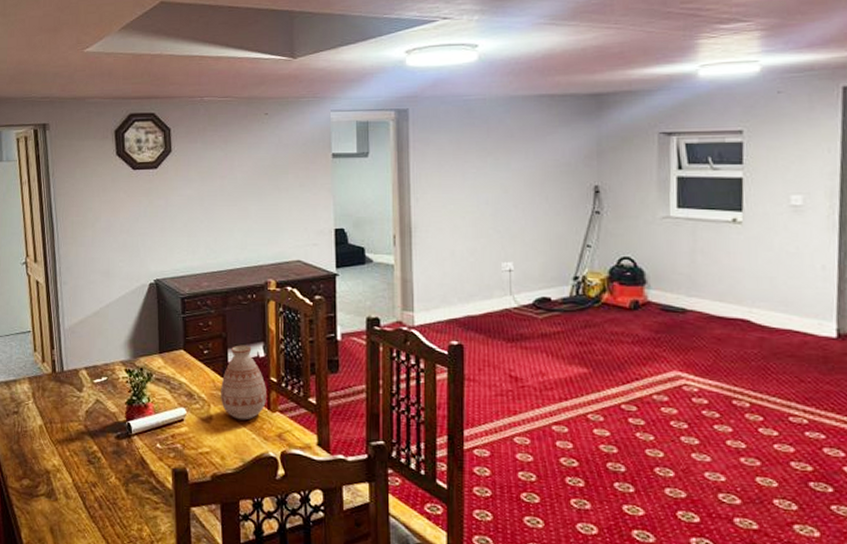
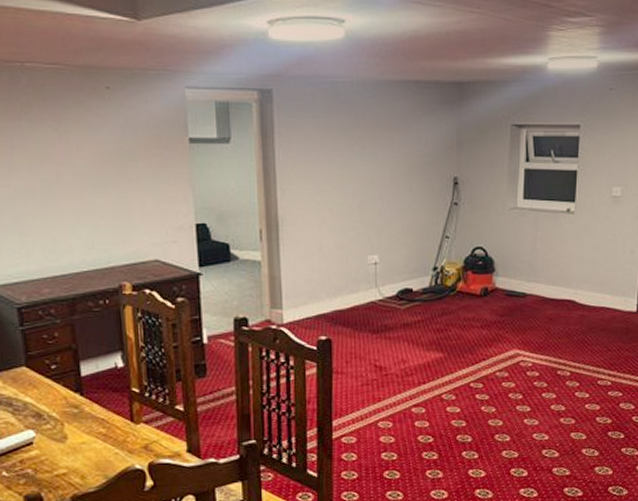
vase: present [221,345,266,421] -> none [74,356,129,436]

